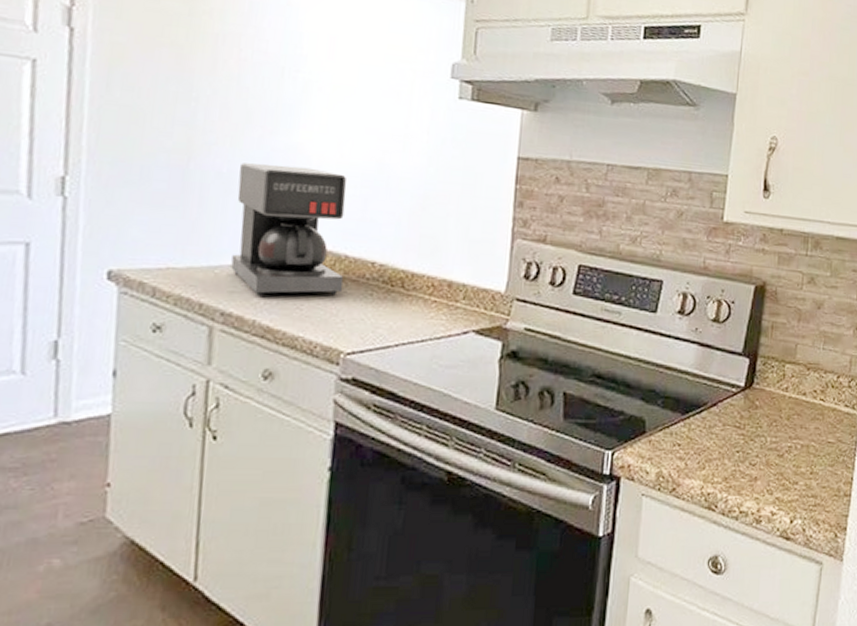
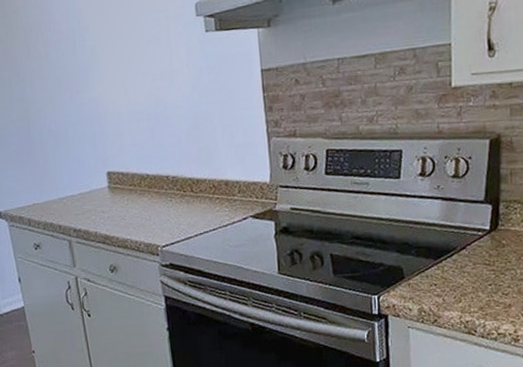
coffee maker: present [231,163,347,296] -> none [62,113,150,214]

